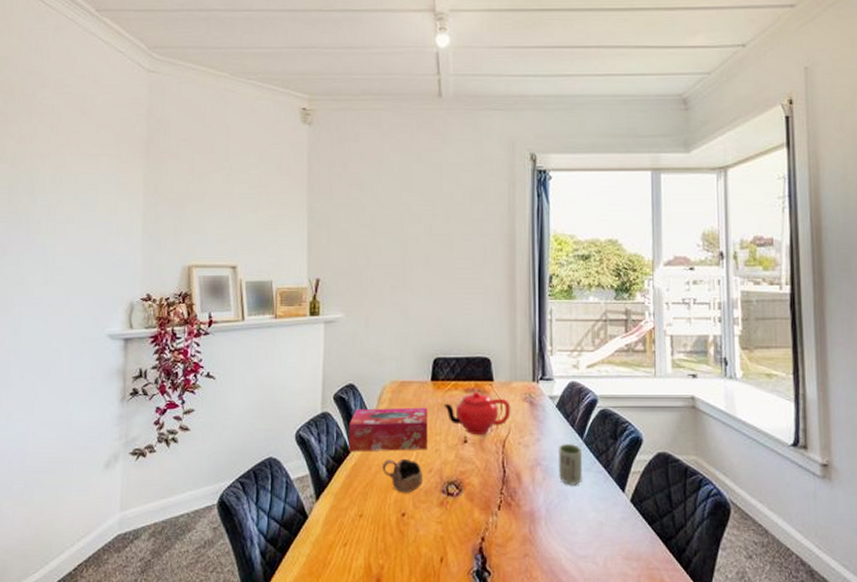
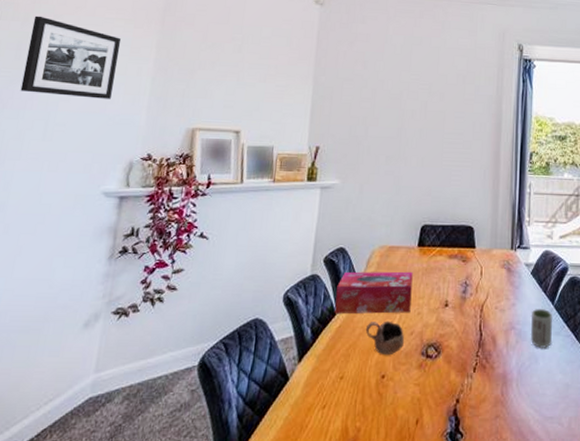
picture frame: none [17,157,108,240] -> present [20,15,122,99]
teapot: present [443,391,511,436] -> none [428,257,490,300]

